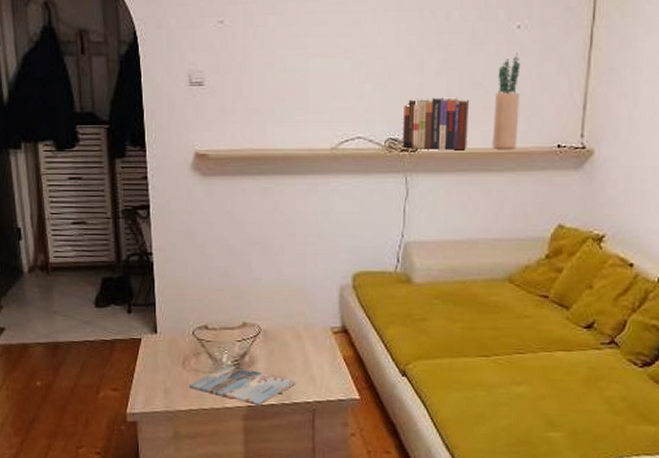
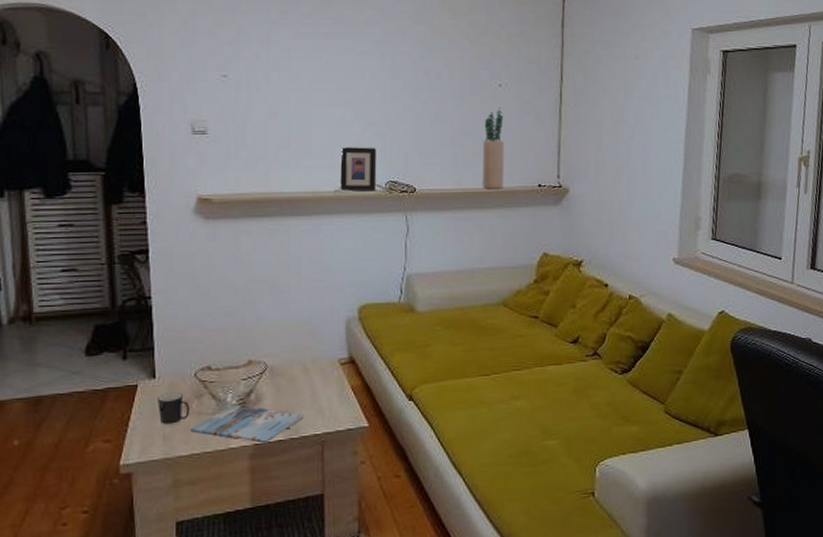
mug: none [158,347,188,381] -> present [156,391,190,427]
picture frame: none [337,100,376,149] -> present [340,147,377,192]
books: present [403,97,469,151] -> none [402,145,461,191]

